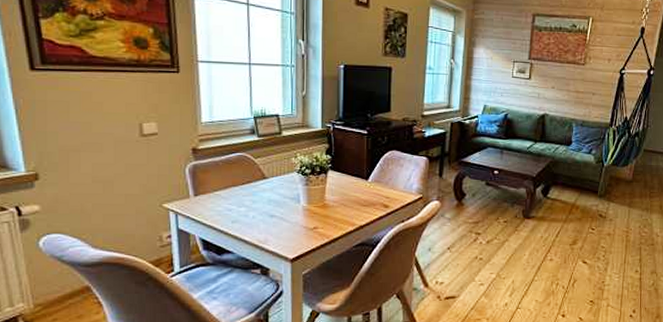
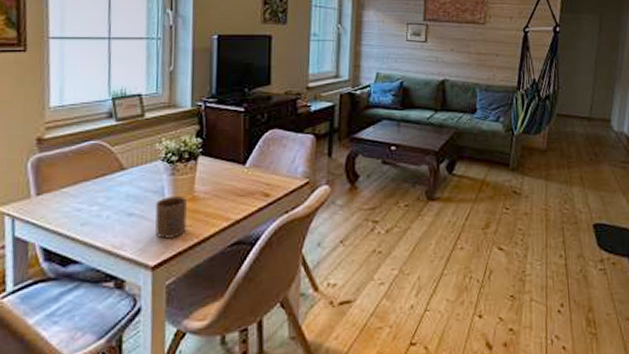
cup: none [292,202,320,237] -> present [155,195,188,239]

